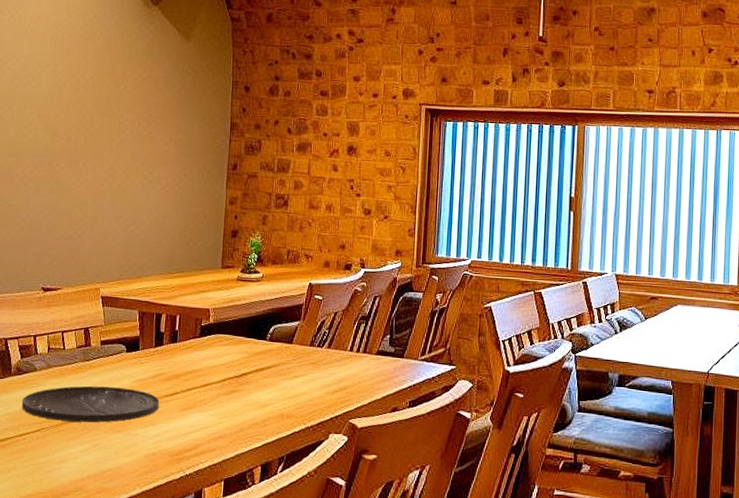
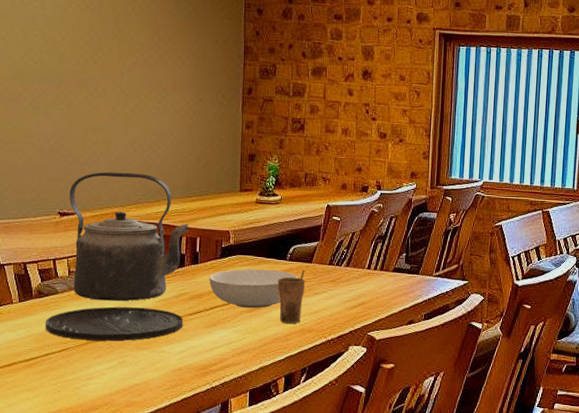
kettle: none [52,247,169,381] -> present [69,171,189,301]
serving bowl: none [187,349,278,391] -> present [209,269,298,309]
cup: none [256,351,286,408] -> present [277,270,306,324]

